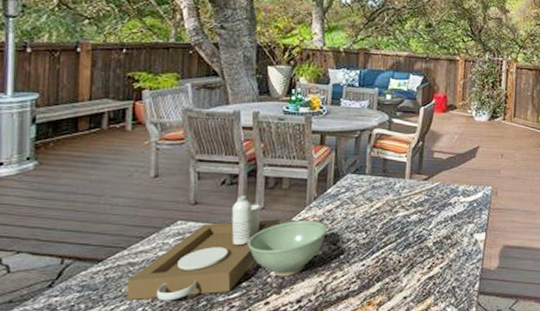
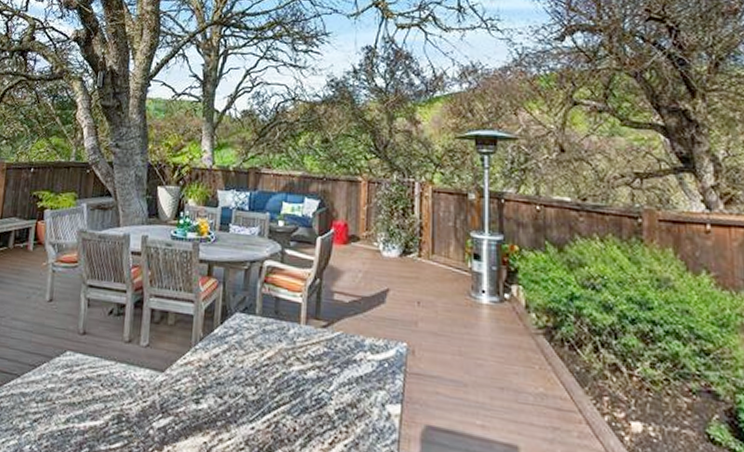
serving tray: present [126,195,281,301] -> none [16,328,165,442]
bowl: present [247,220,328,277] -> none [131,363,214,431]

